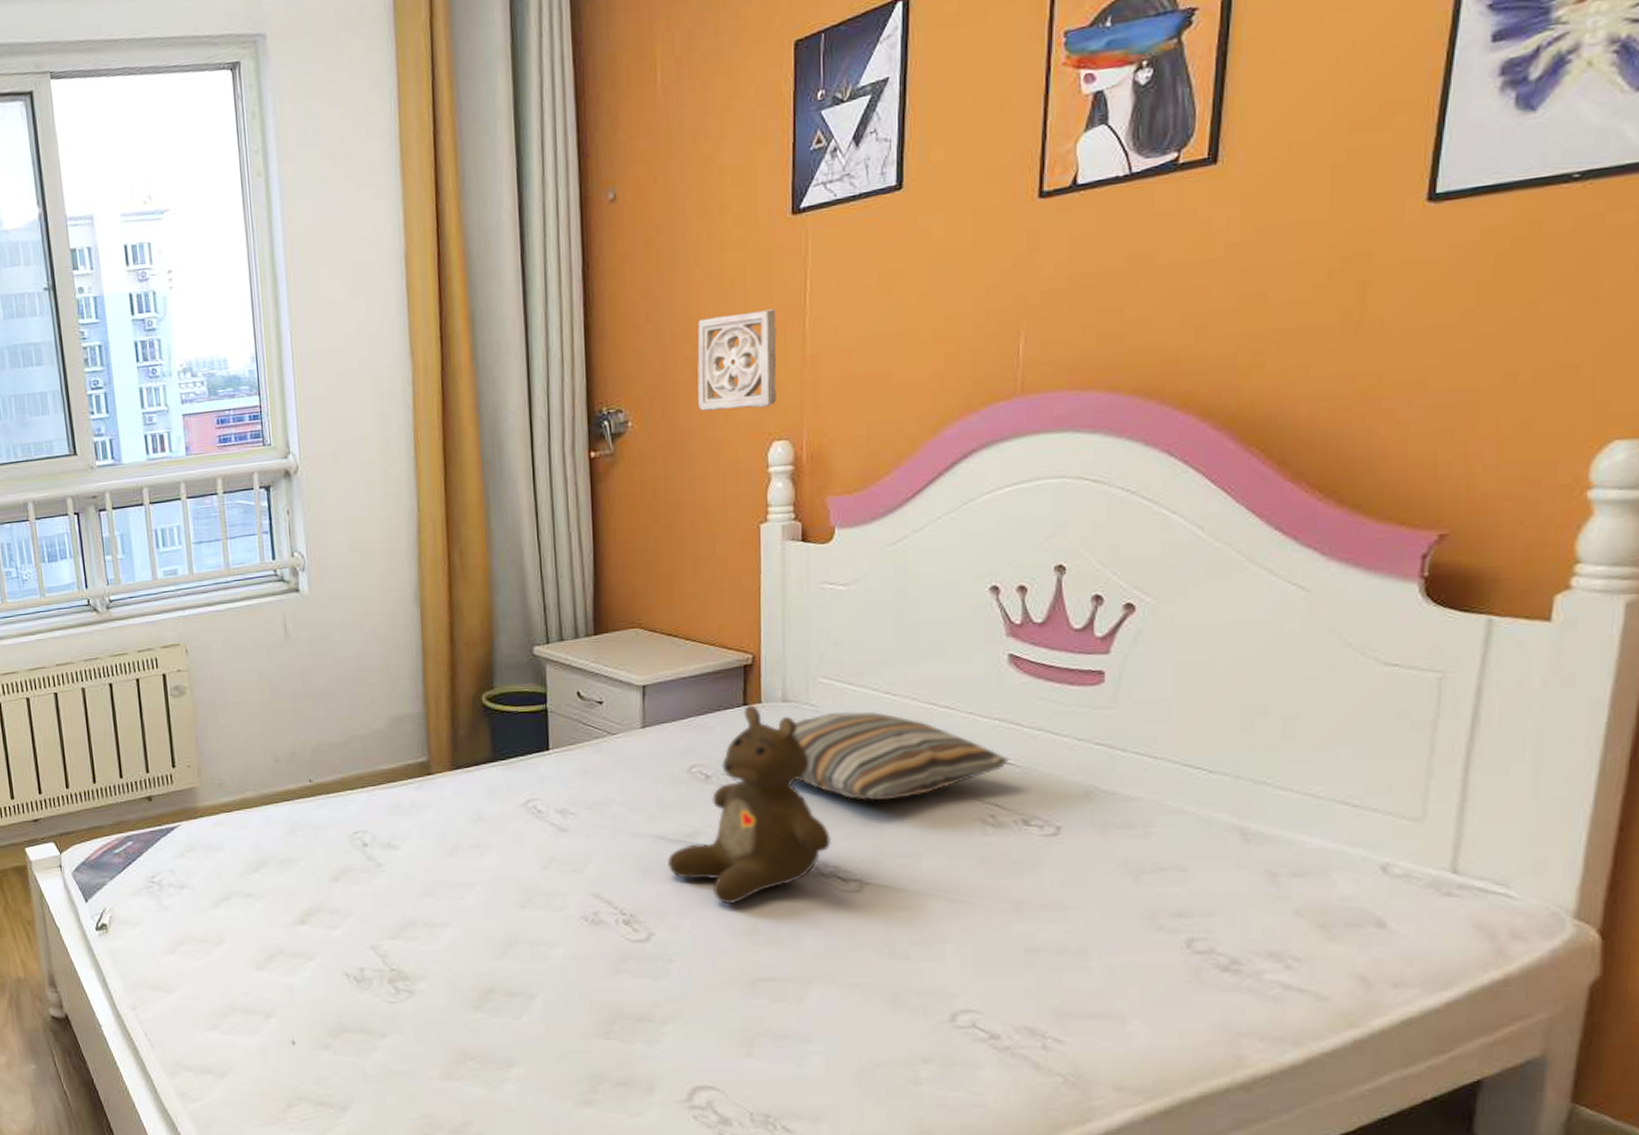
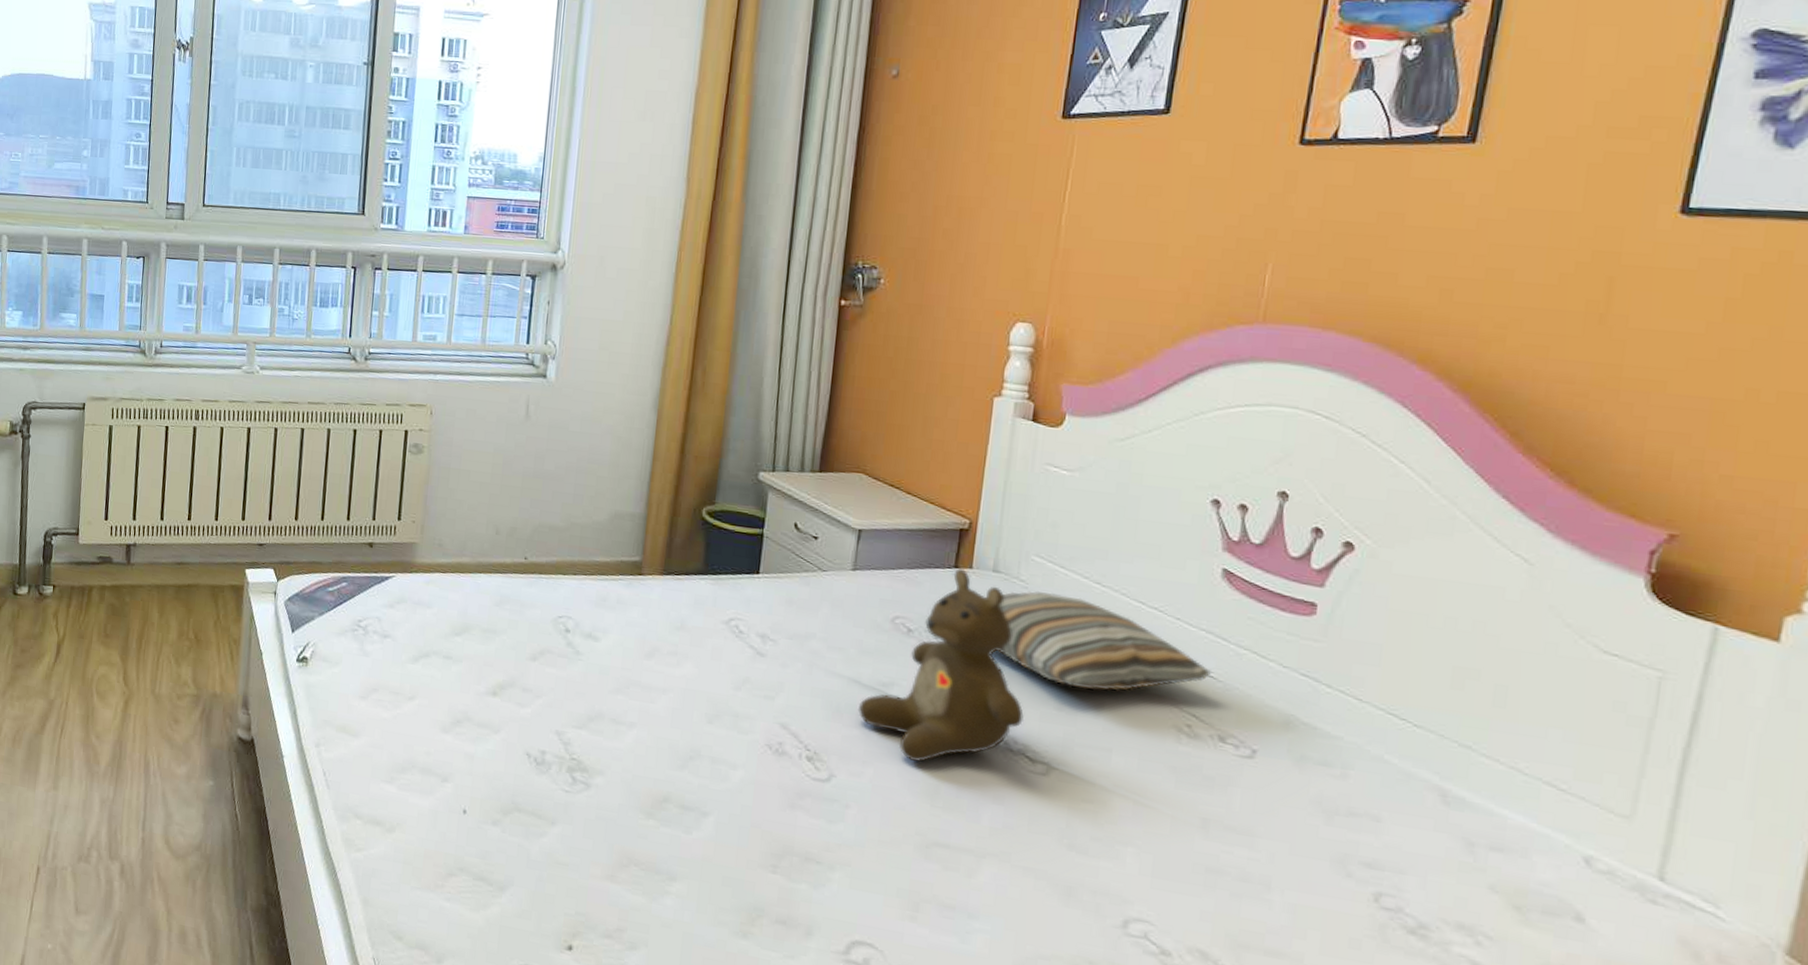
wall ornament: present [697,307,777,411] -> none [950,197,1036,290]

